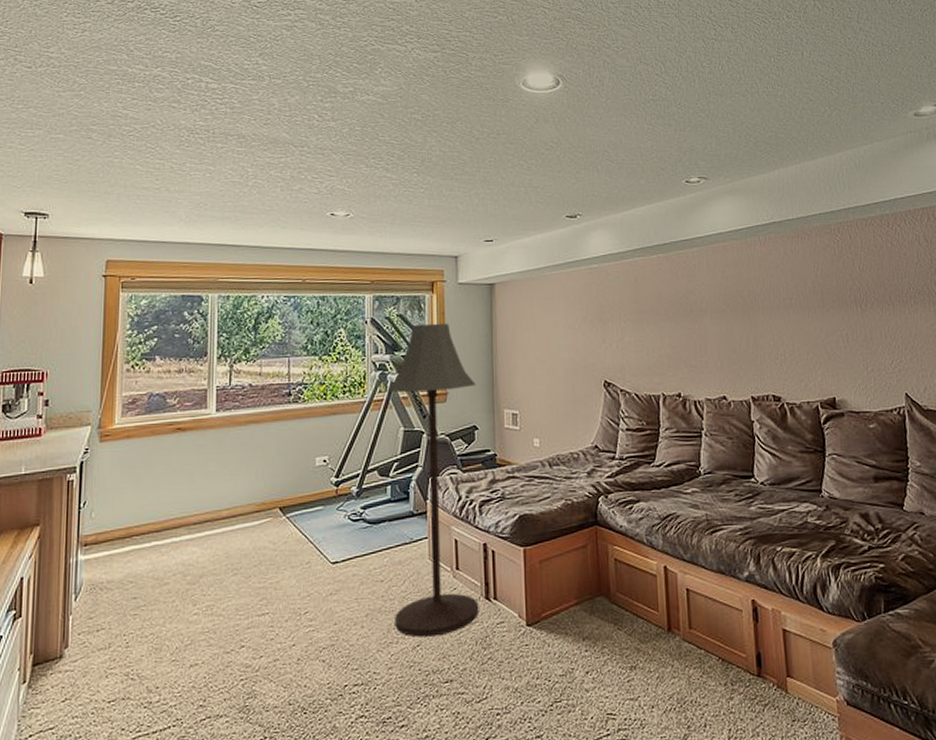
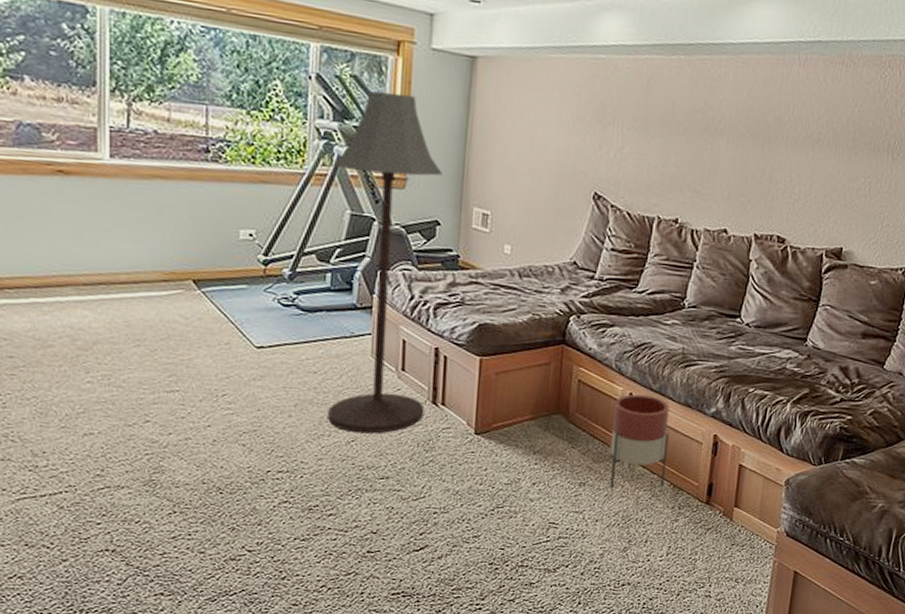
planter: none [651,566,713,670] -> present [609,394,670,489]

